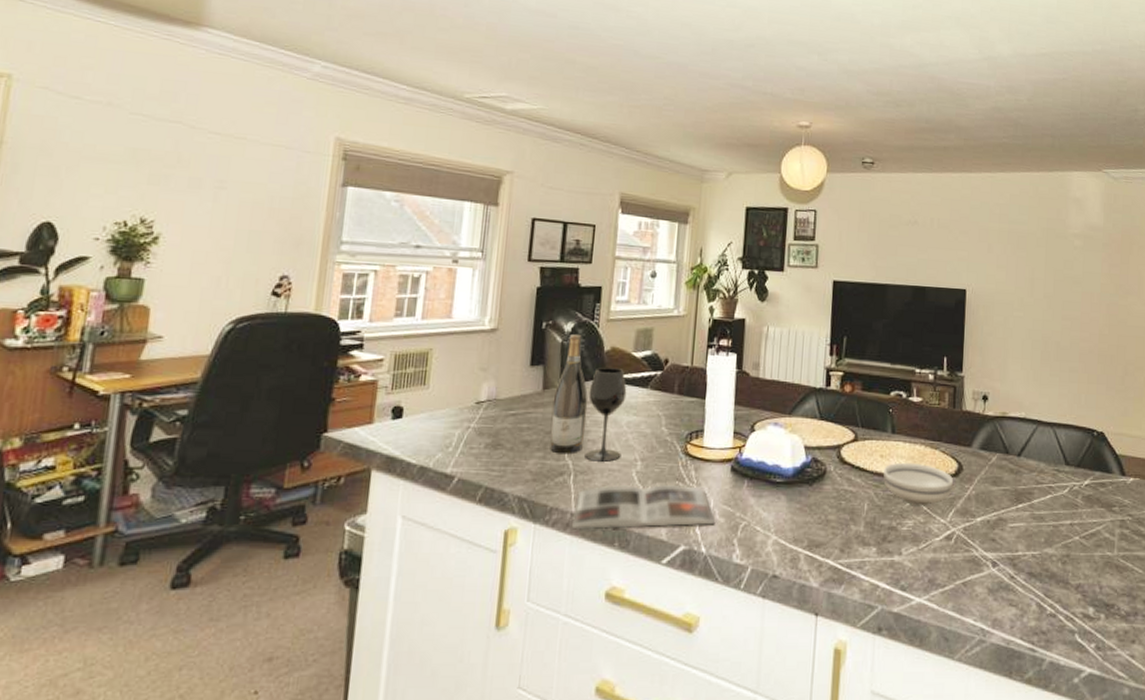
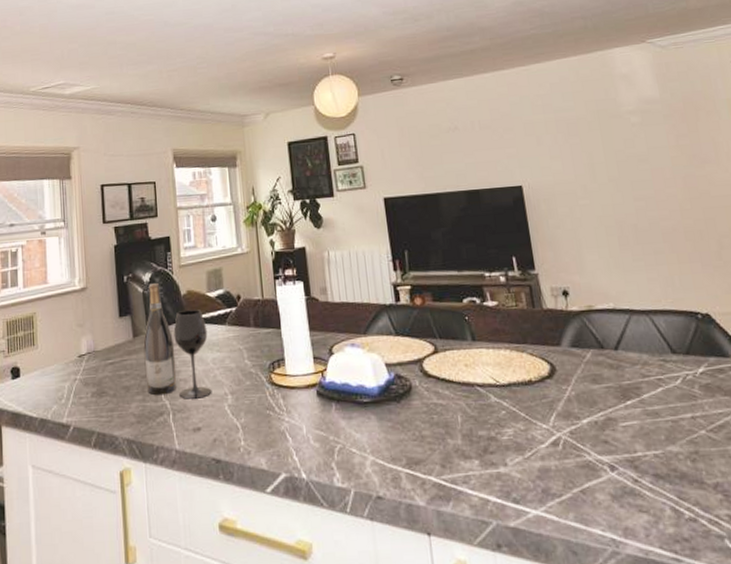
magazine: present [571,484,716,530] -> none [177,414,311,466]
bowl: present [883,462,954,505] -> none [470,368,549,412]

